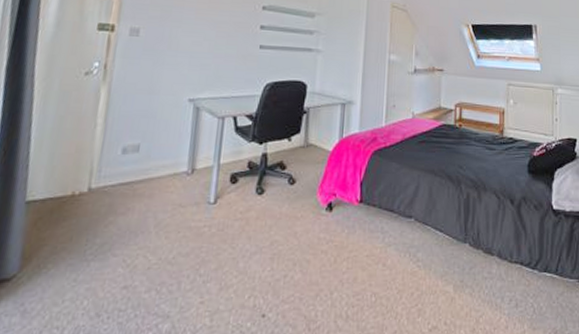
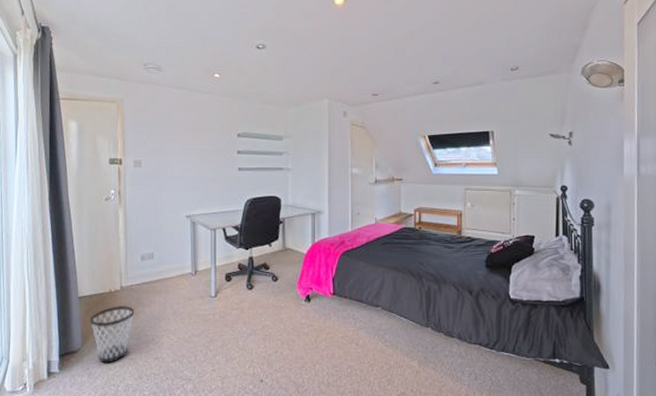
wastebasket: none [37,214,104,296] -> present [90,306,135,363]

